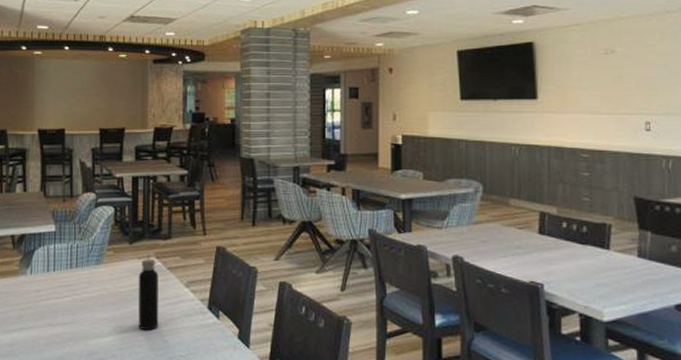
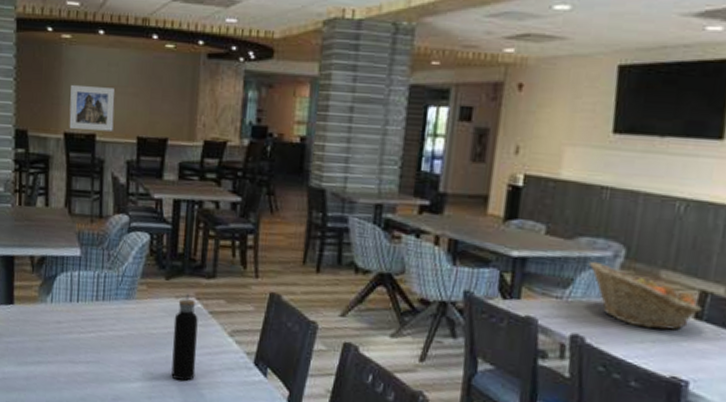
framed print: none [42,90,80,127] -> present [69,84,115,132]
fruit basket: none [457,196,544,246] -> present [588,261,702,331]

